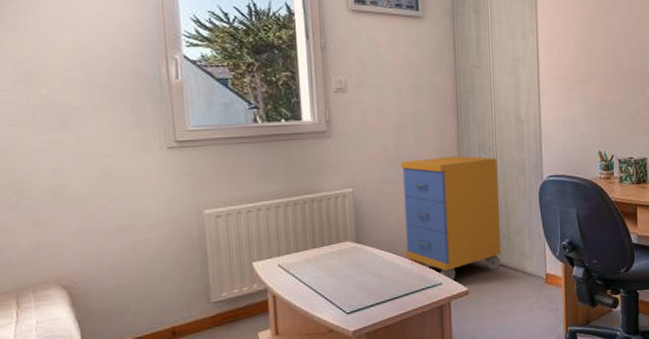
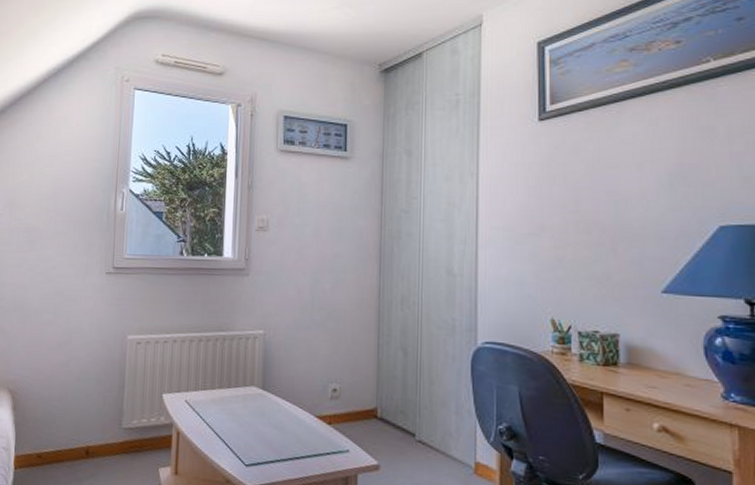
storage cabinet: present [401,156,501,282] -> none [312,306,422,451]

